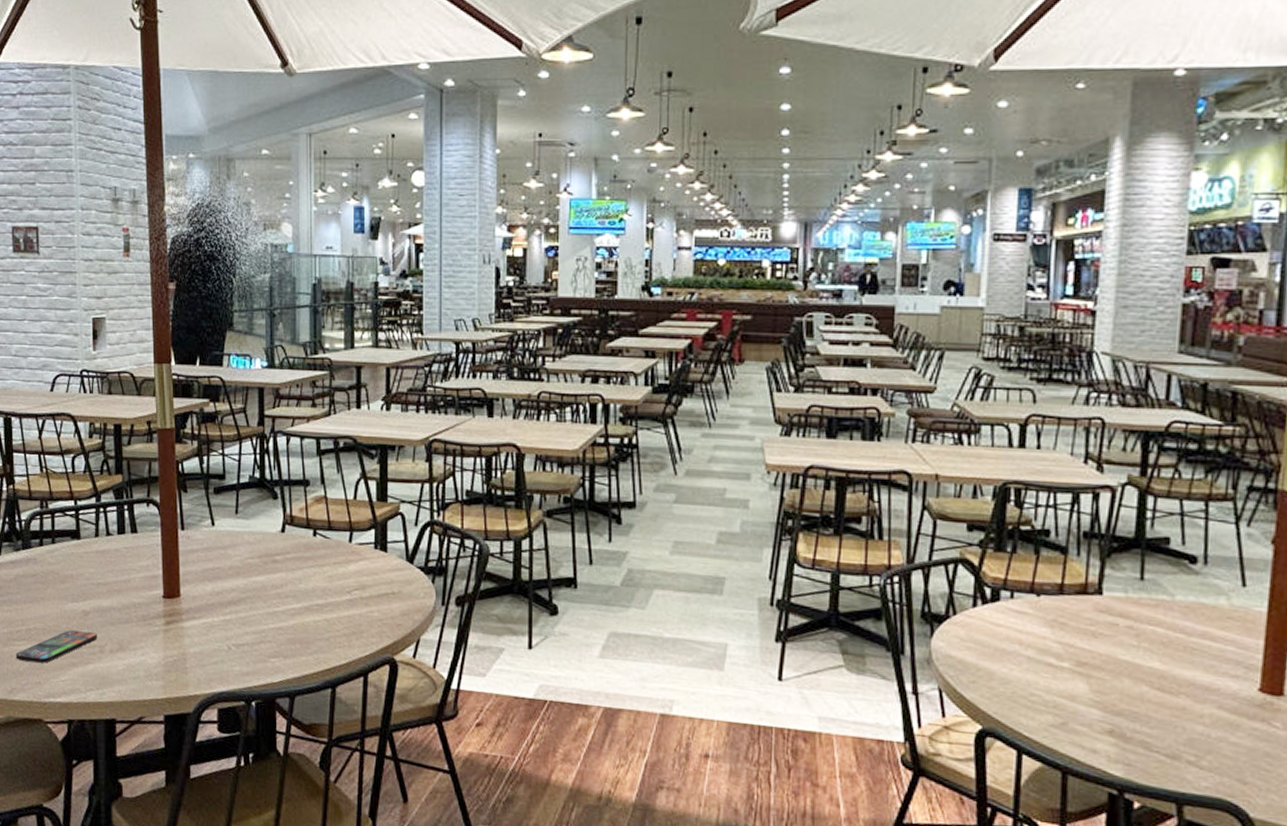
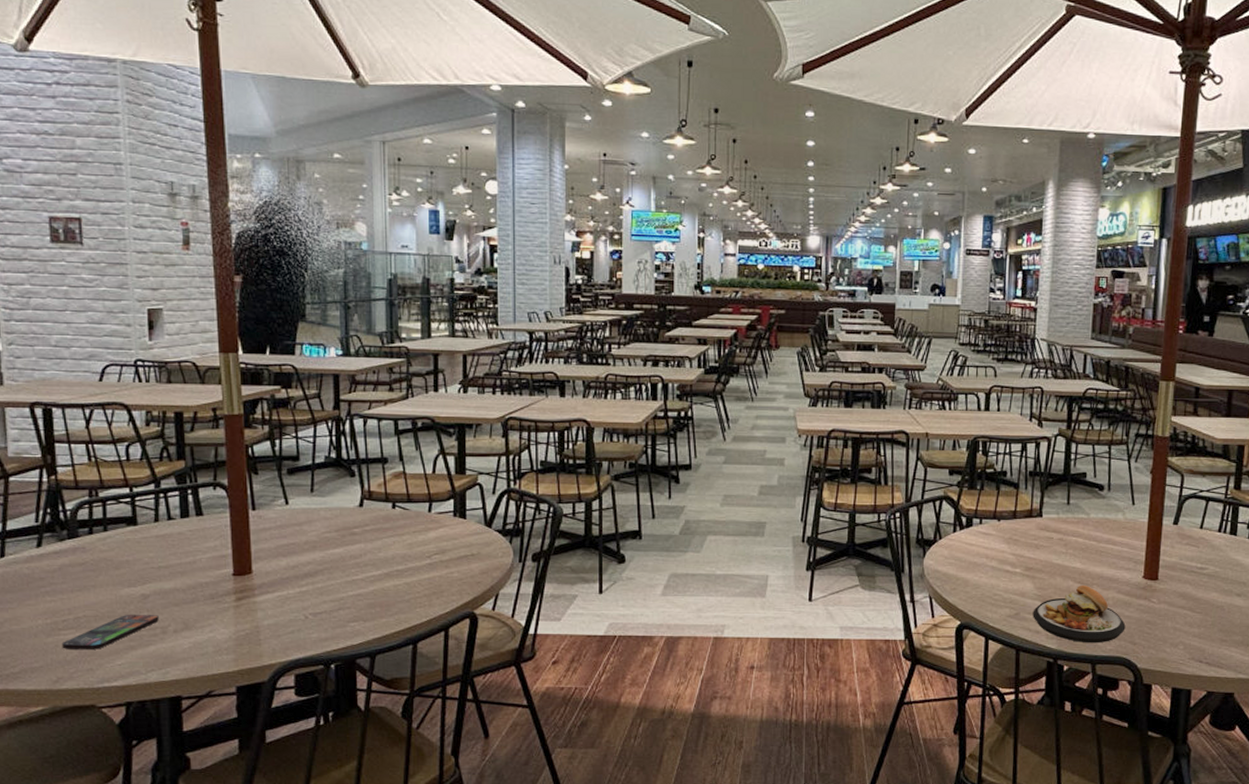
burger: none [1087,692,1231,776] -> present [1032,584,1126,643]

